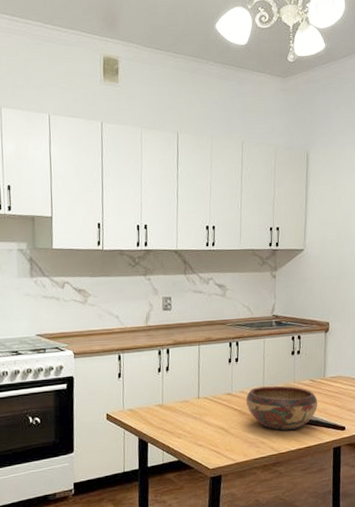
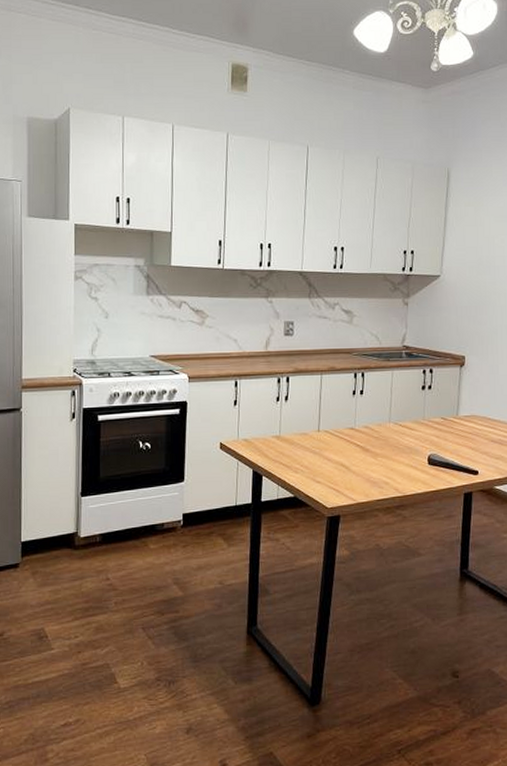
decorative bowl: present [245,385,318,431] -> none [369,422,449,472]

